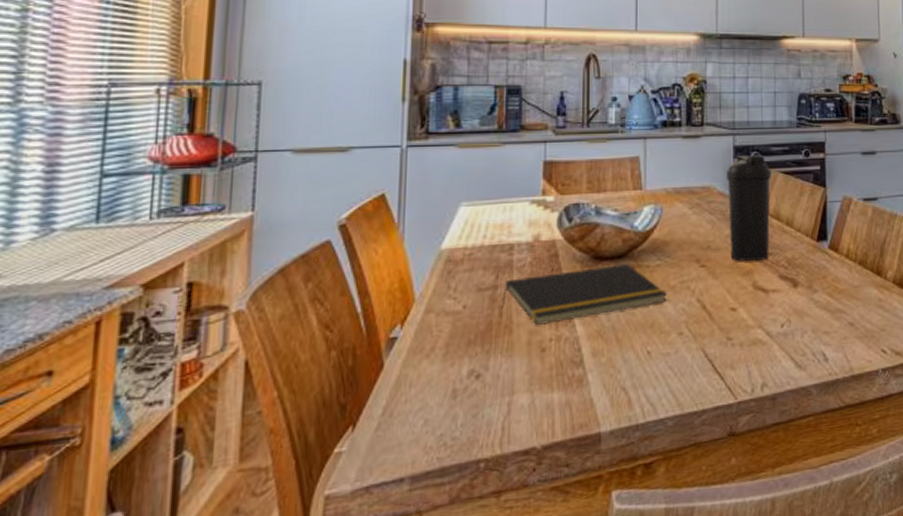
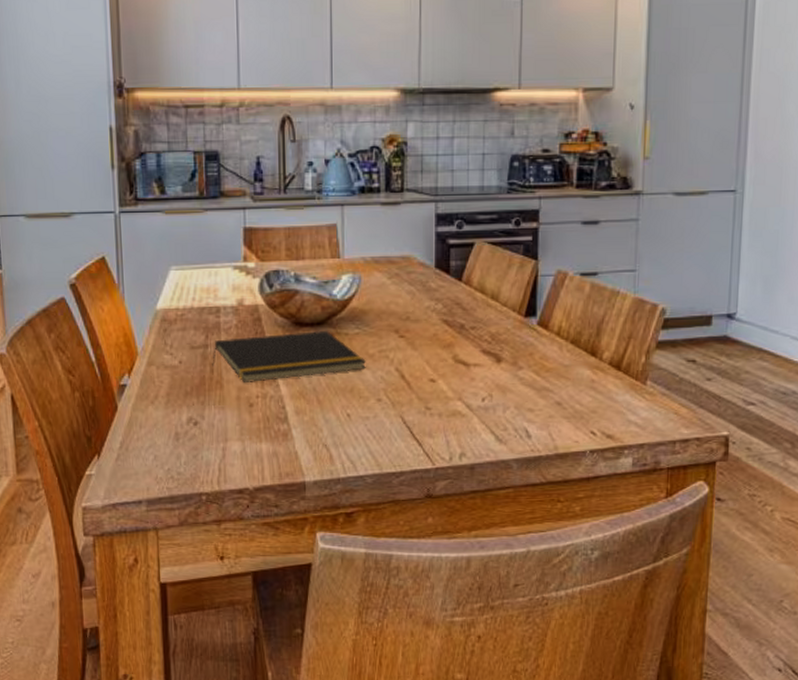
water bottle: present [727,155,771,261] -> none [428,224,477,334]

